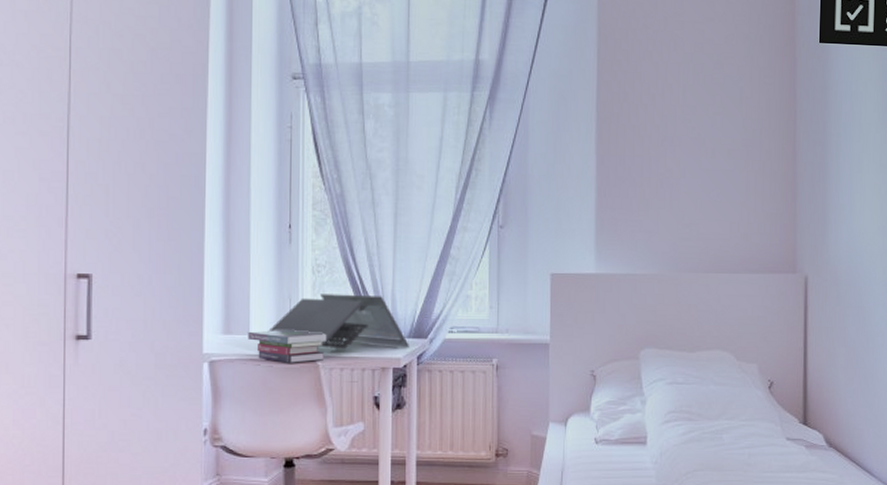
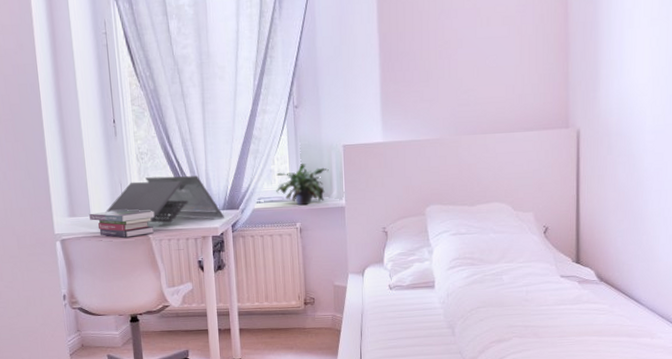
potted plant: none [472,290,533,339] -> present [276,162,329,206]

